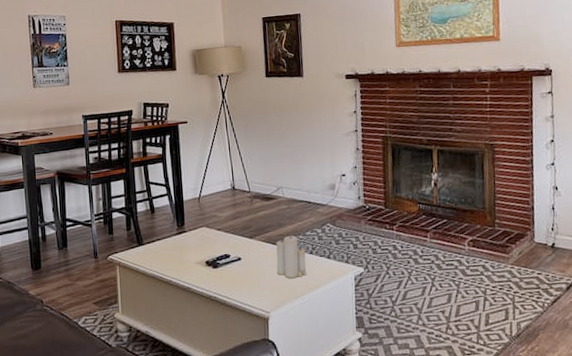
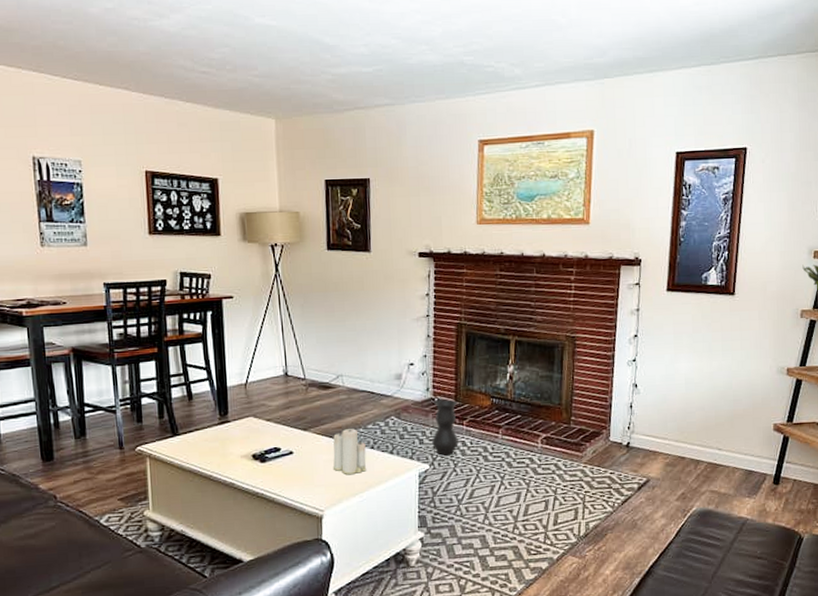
vase: none [365,206,390,259] -> present [432,399,459,456]

